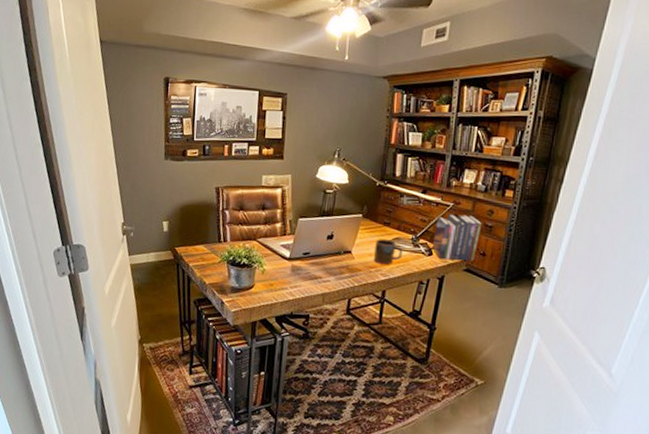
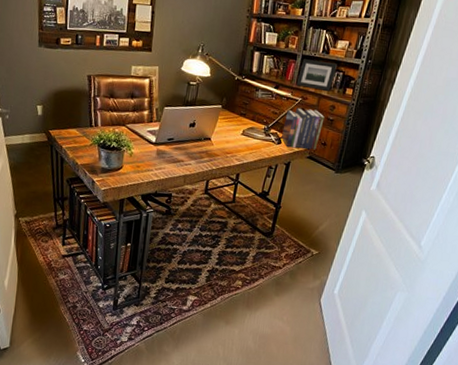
mug: present [373,239,403,265] -> none [230,128,256,151]
picture frame: none [446,159,494,194] -> present [296,59,338,91]

